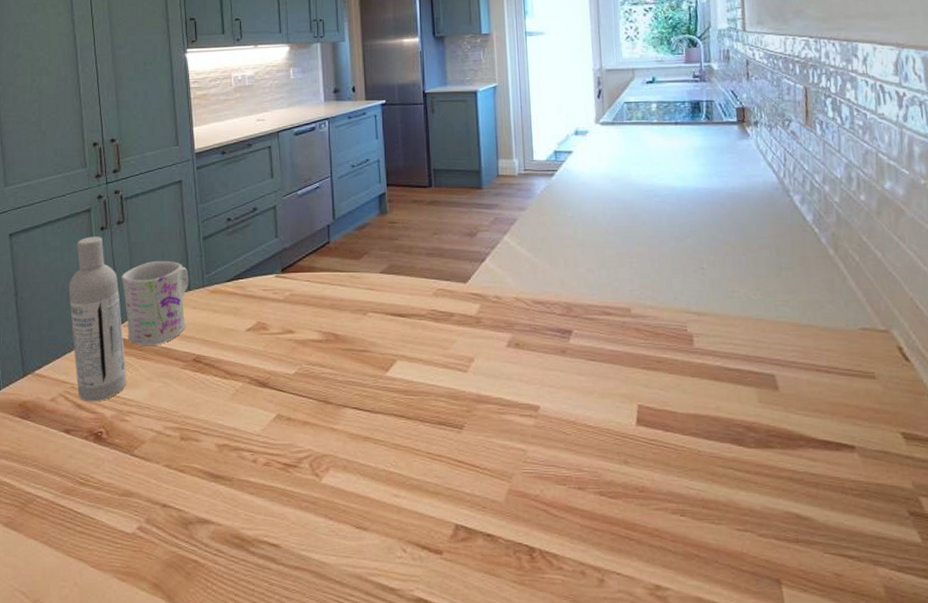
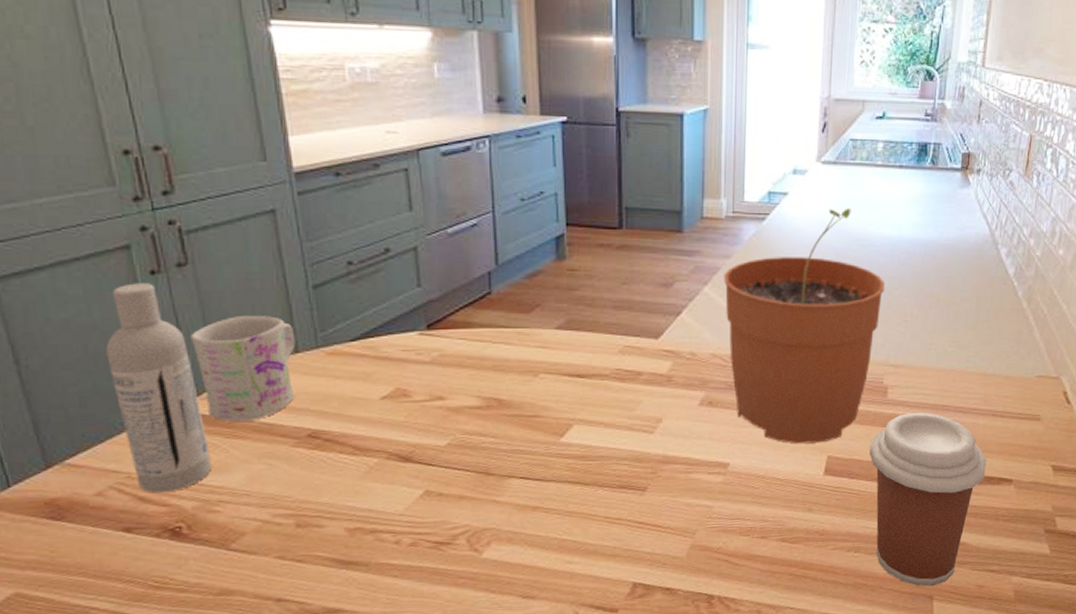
plant pot: none [521,162,676,391] -> present [724,207,885,444]
coffee cup: none [682,363,820,568] -> present [869,412,987,587]

